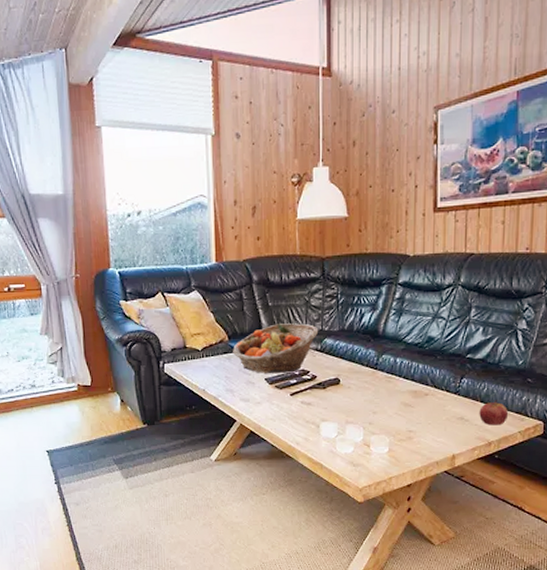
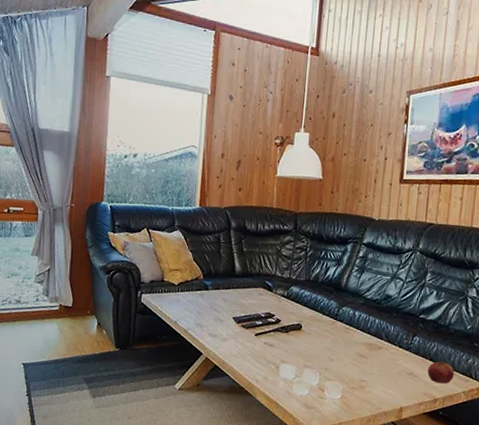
fruit basket: present [233,323,319,373] -> none [206,268,287,315]

